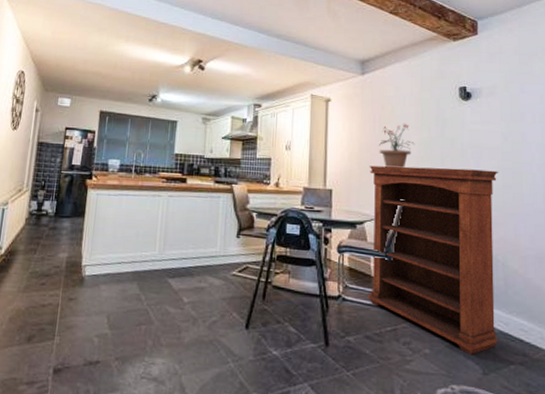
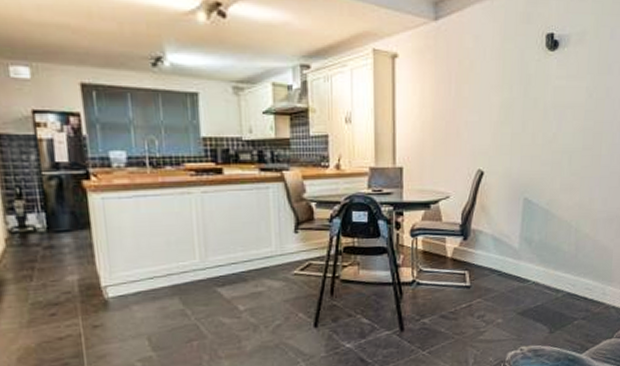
bookshelf: present [367,165,499,355] -> none [443,132,581,318]
potted plant: present [379,123,416,168] -> none [455,82,496,137]

